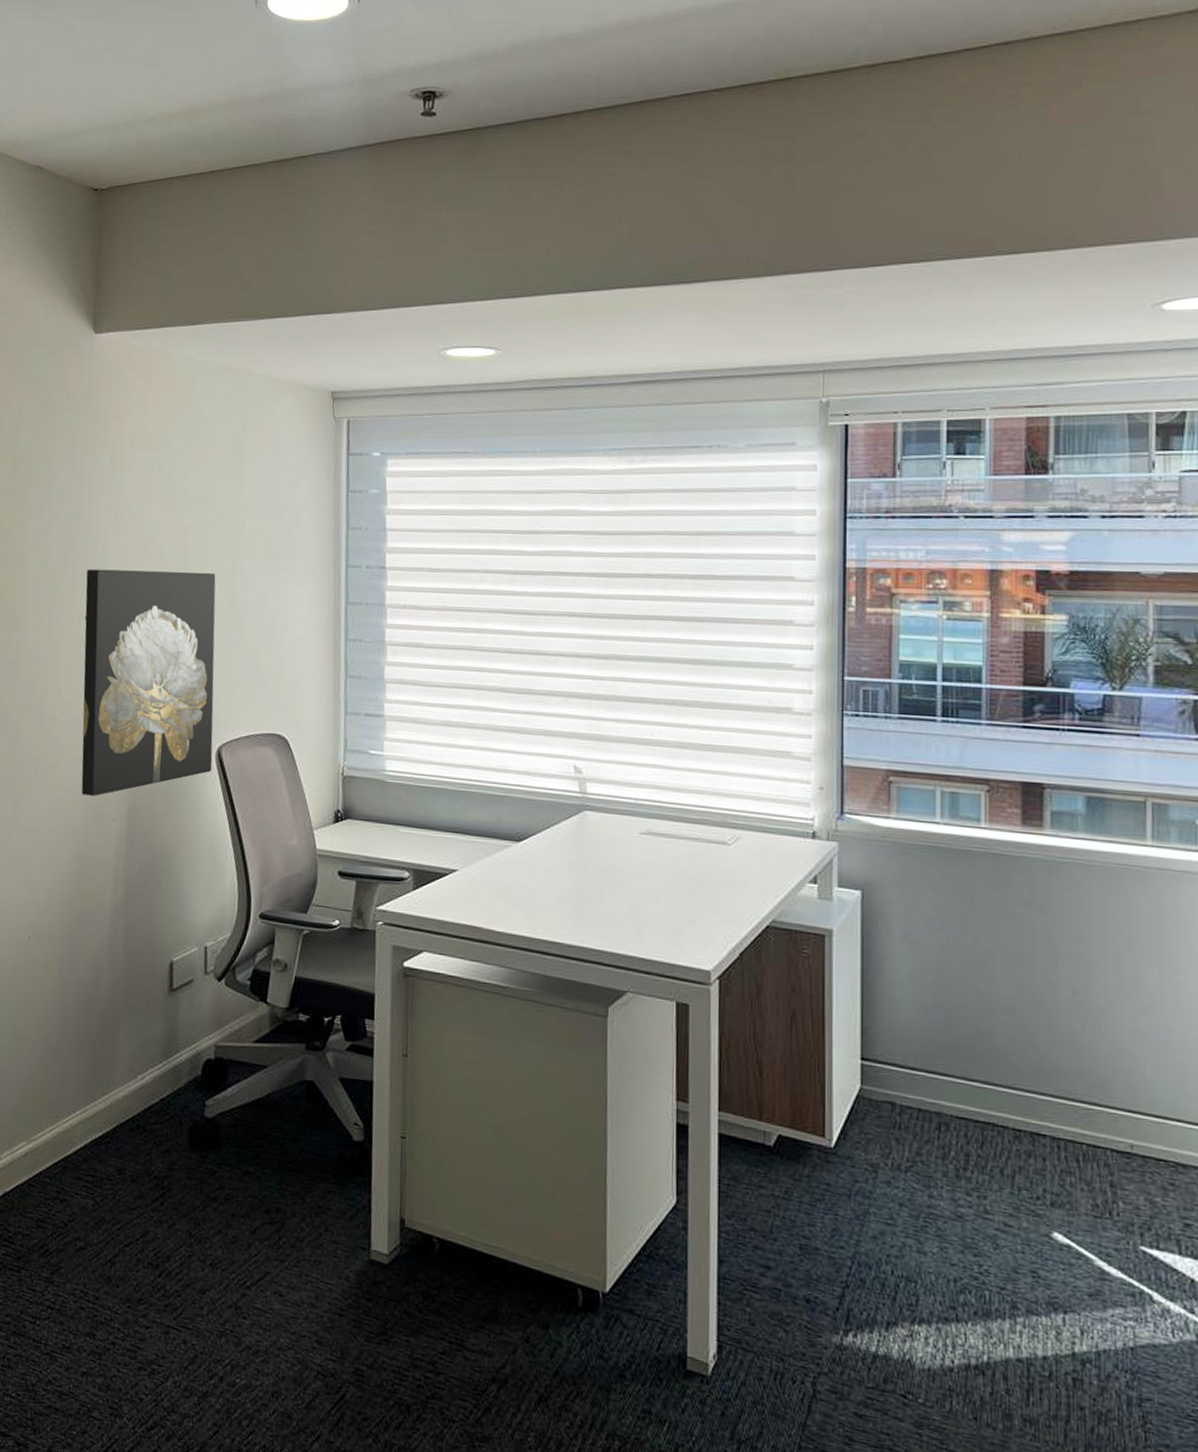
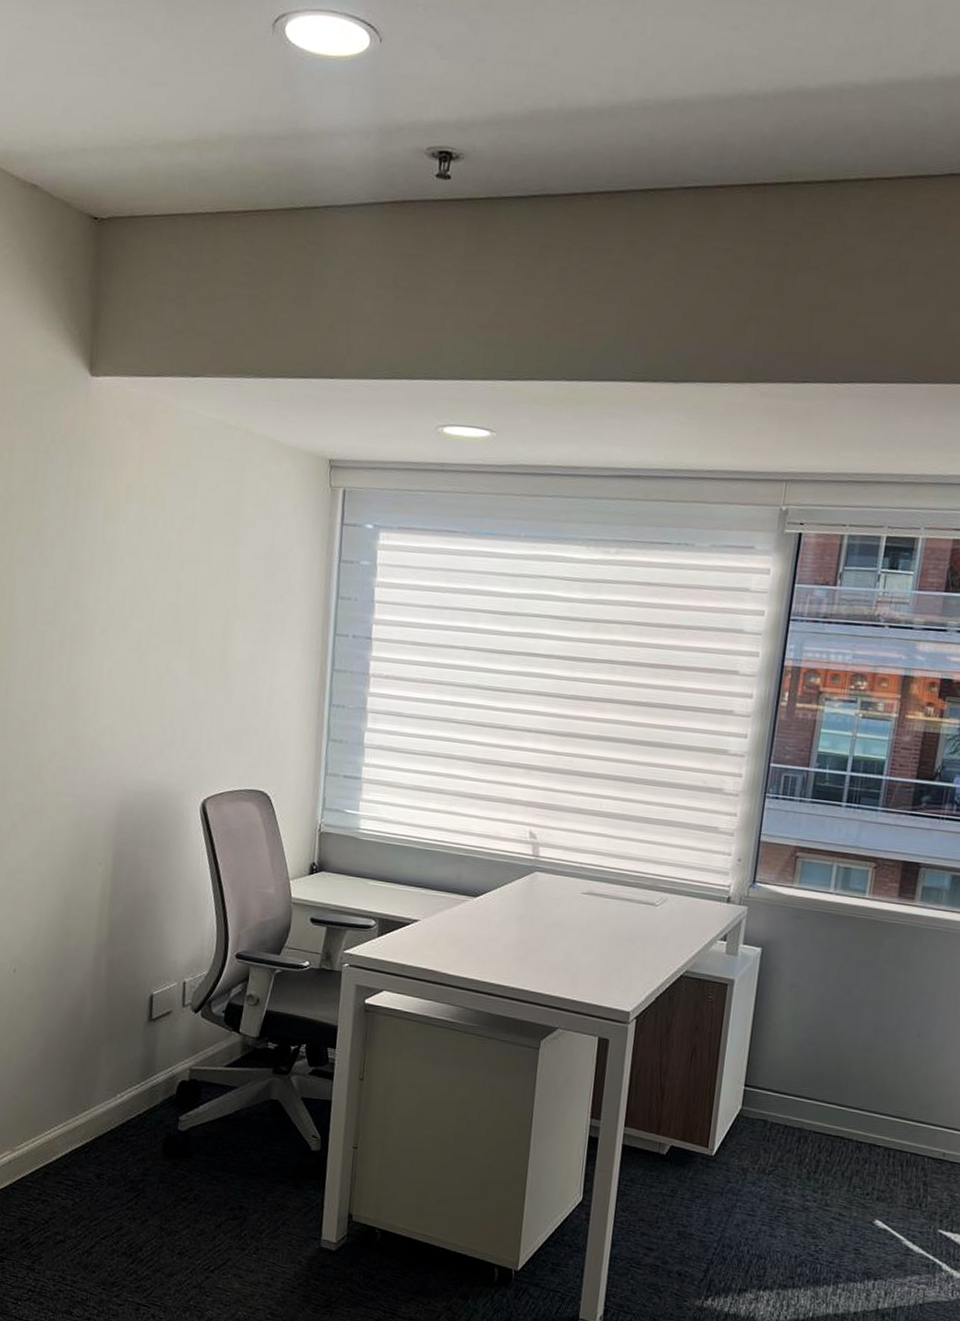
wall art: present [81,569,216,796] -> none [68,620,207,842]

